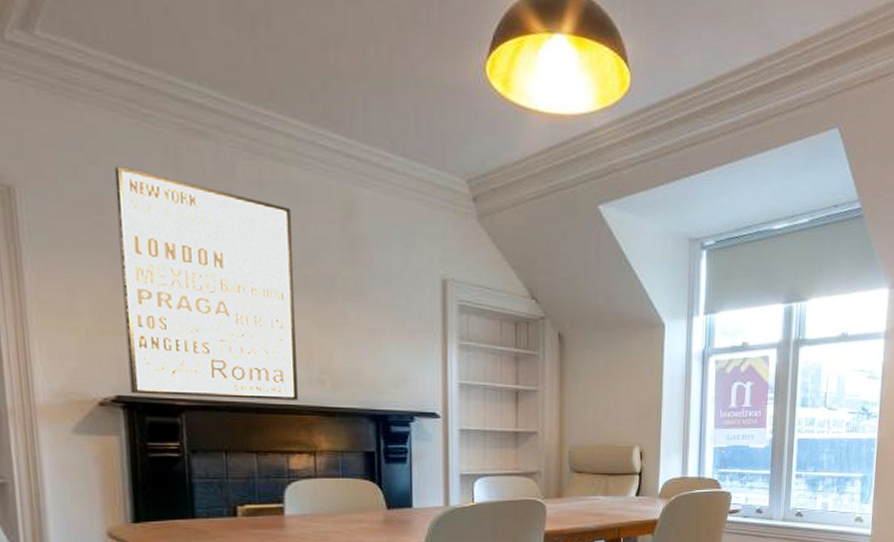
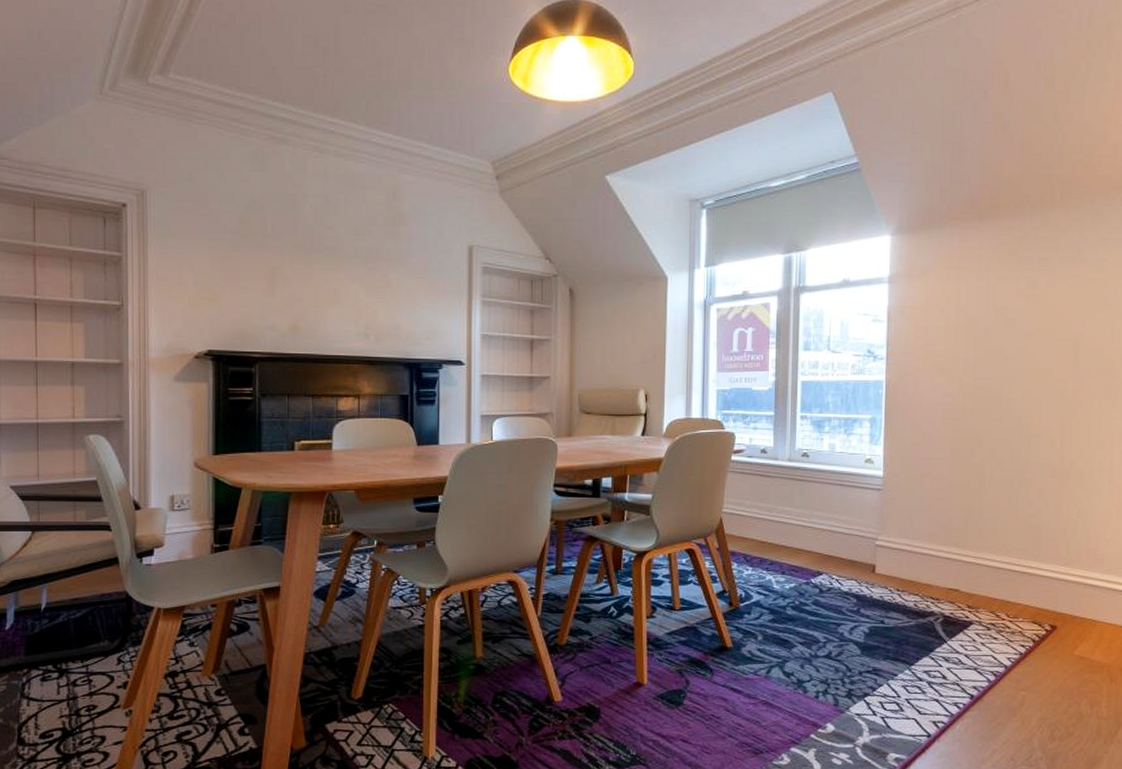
wall art: present [114,166,298,400] -> none [218,170,348,351]

